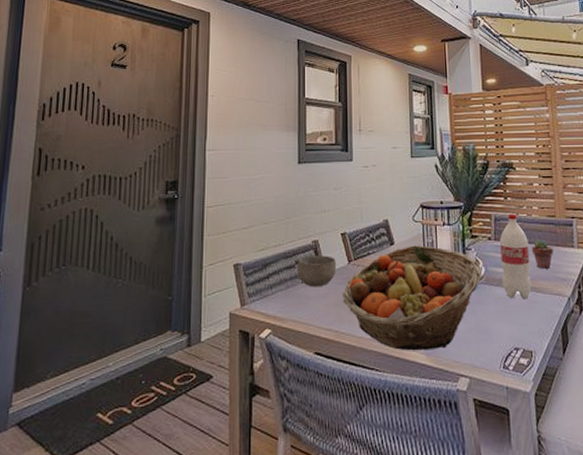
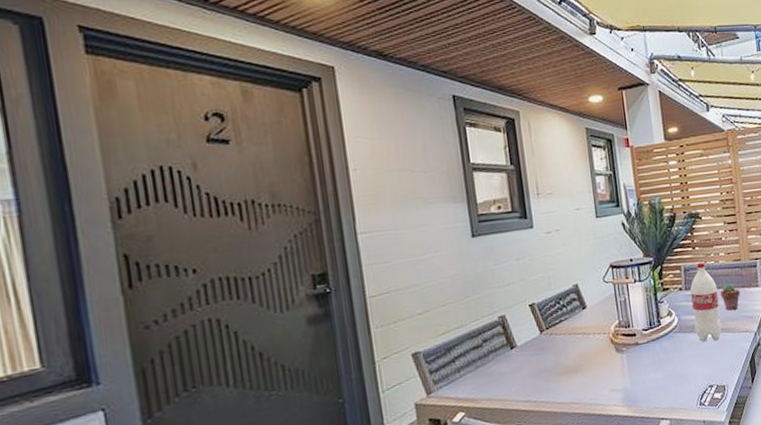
bowl: present [296,255,337,287] -> none [484,329,529,363]
fruit basket: present [342,245,483,351] -> none [537,304,676,407]

